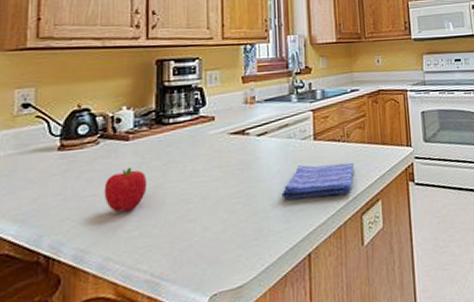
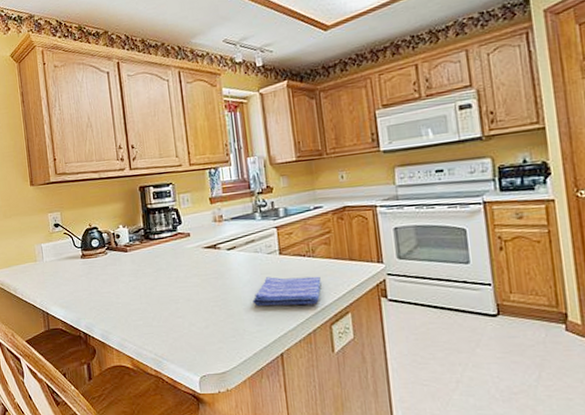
fruit: present [104,167,148,212] -> none [114,272,145,306]

